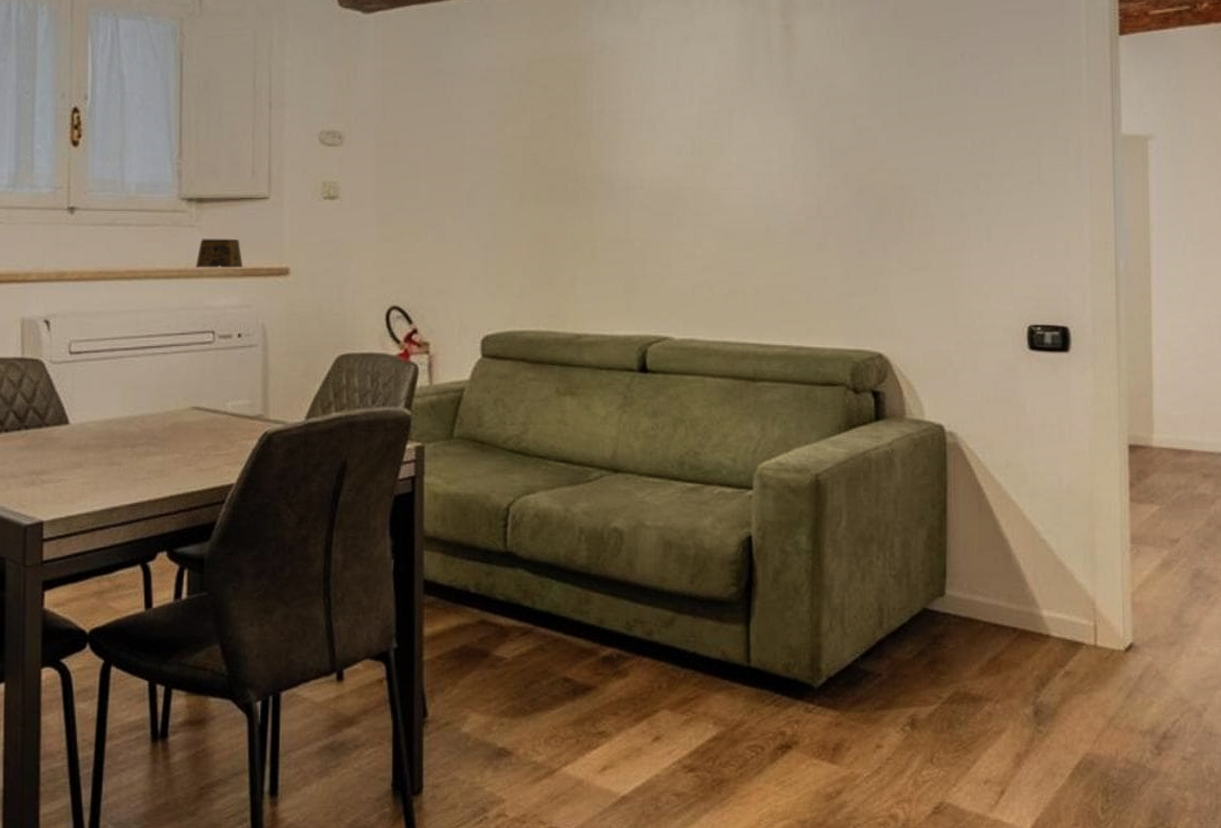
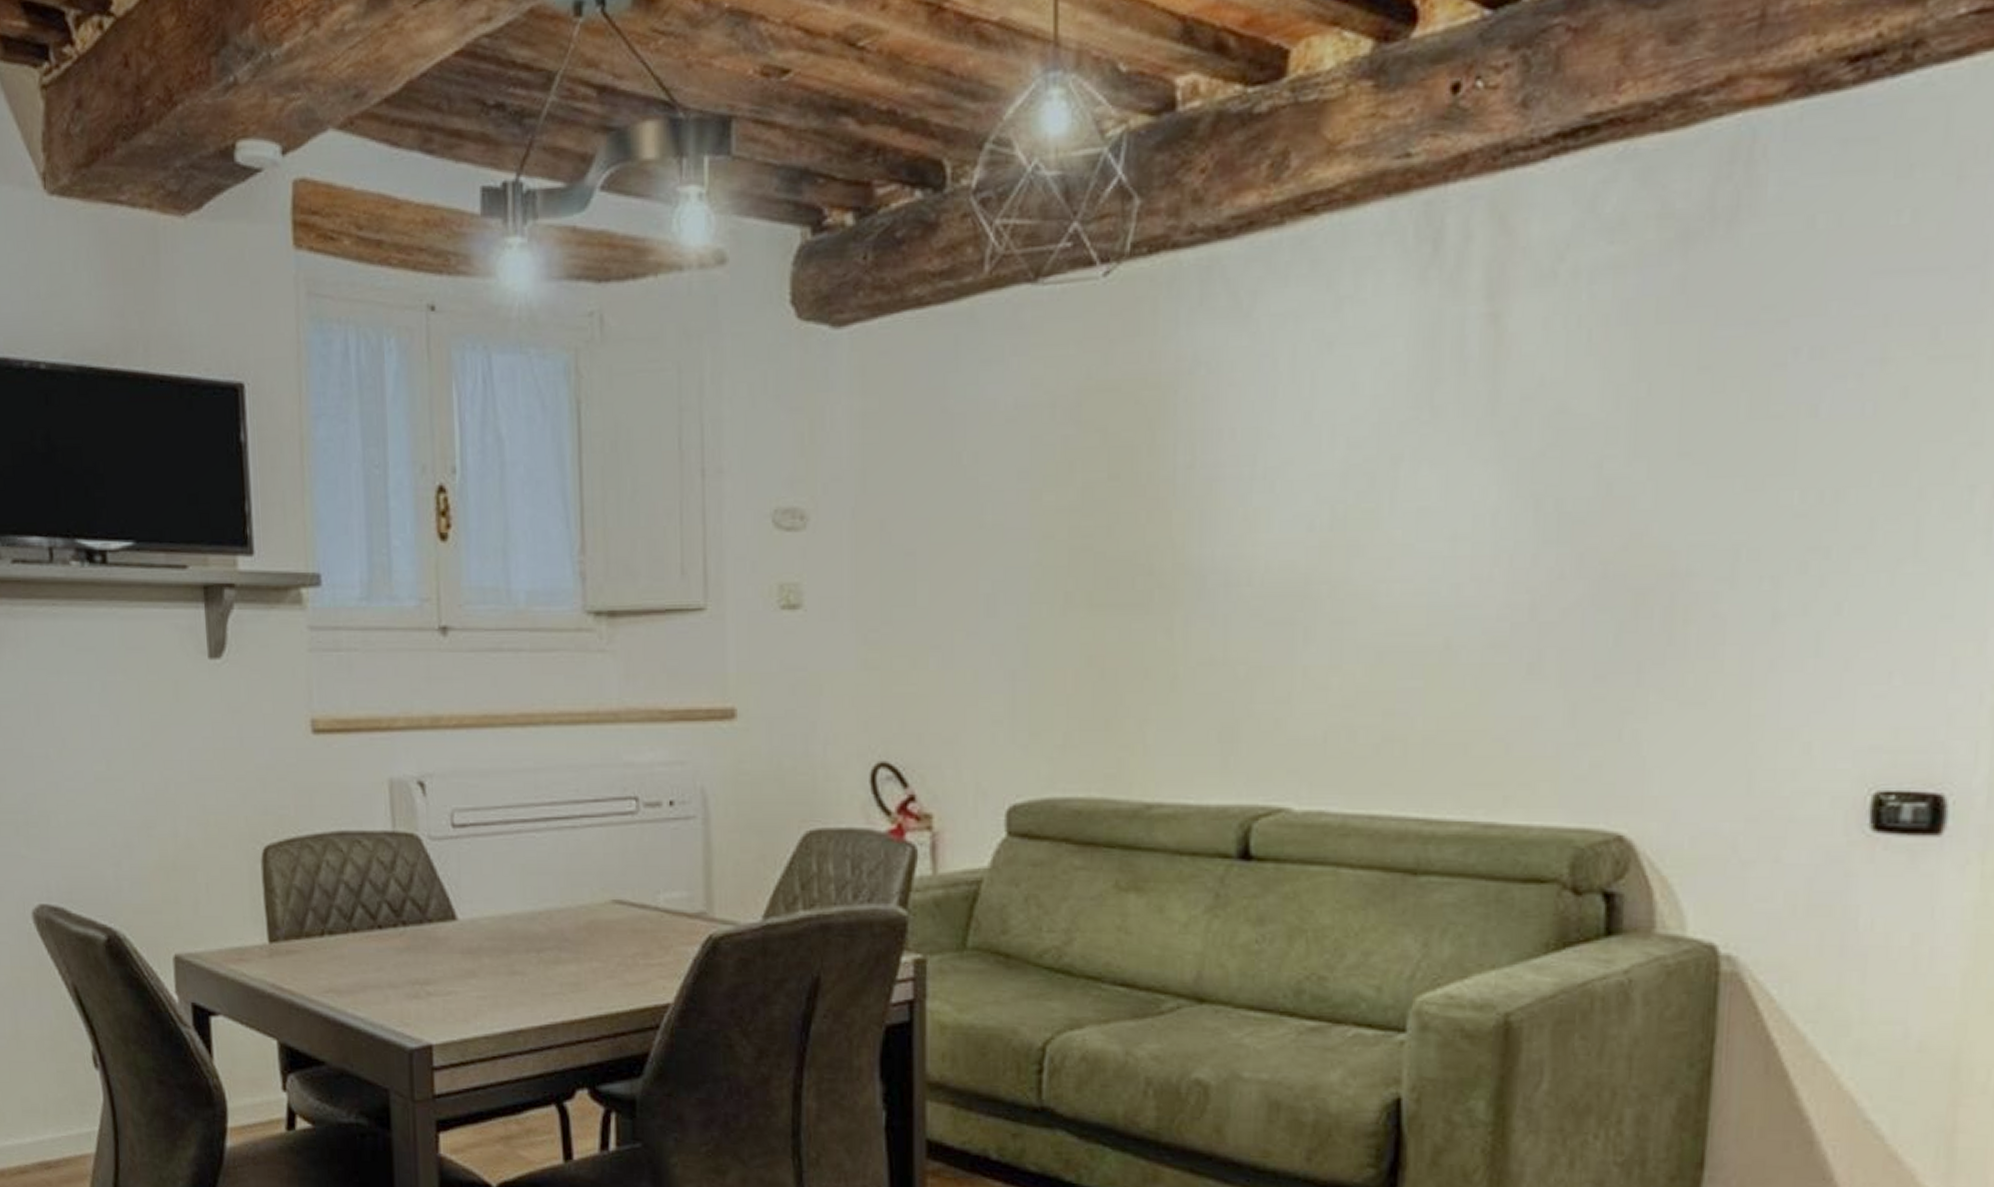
decorative box: present [195,238,243,269] -> none [609,667,673,710]

